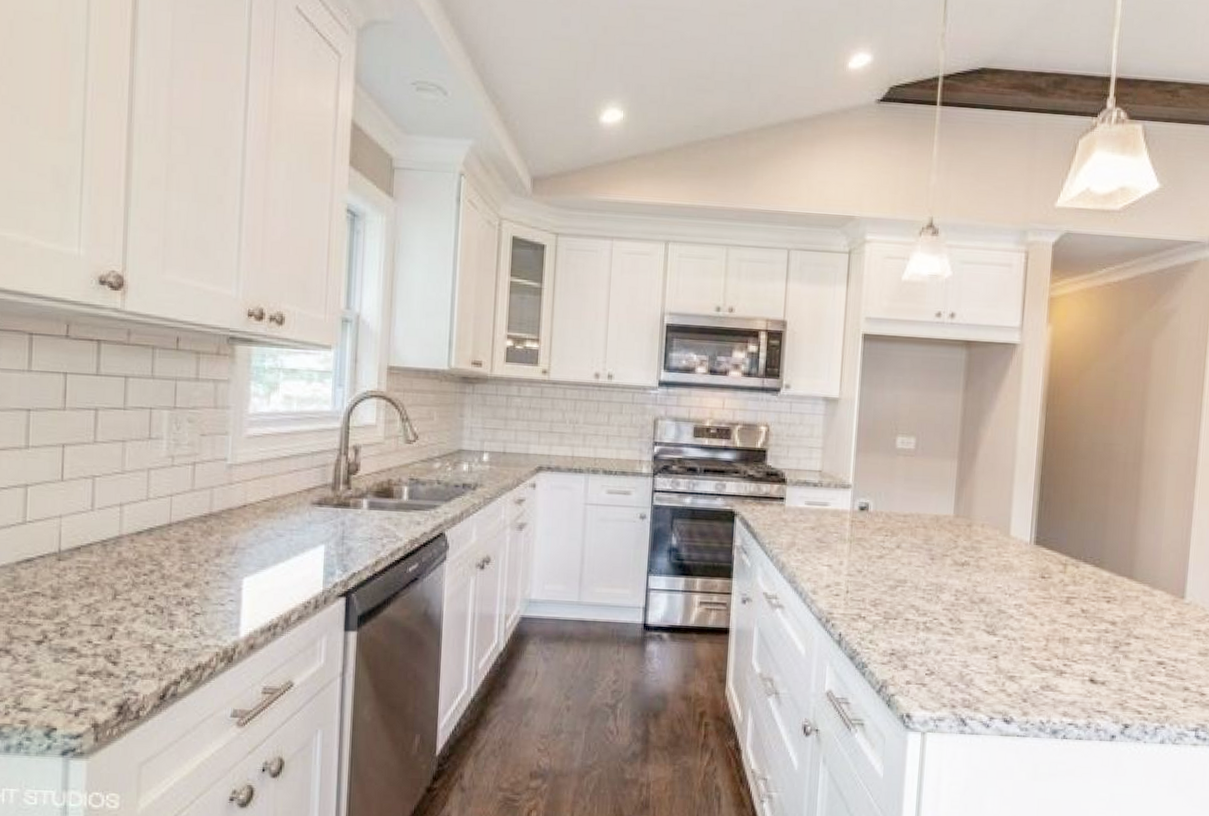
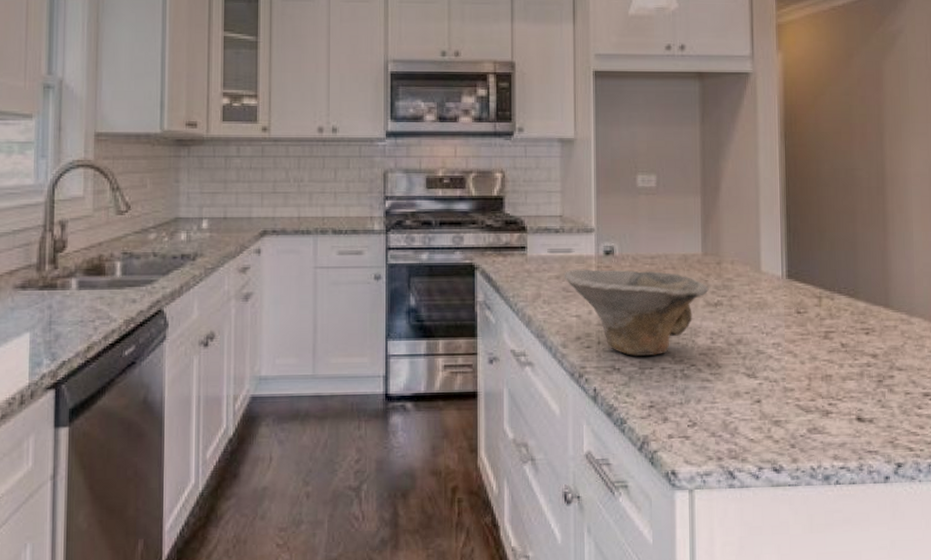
bowl: none [818,522,958,608] -> present [564,270,709,357]

